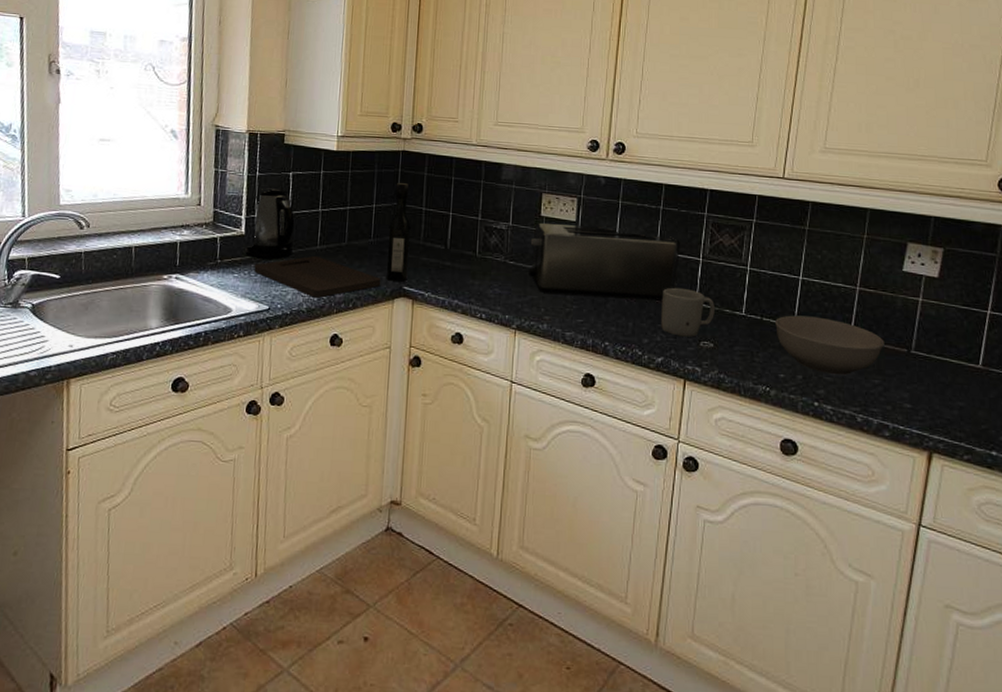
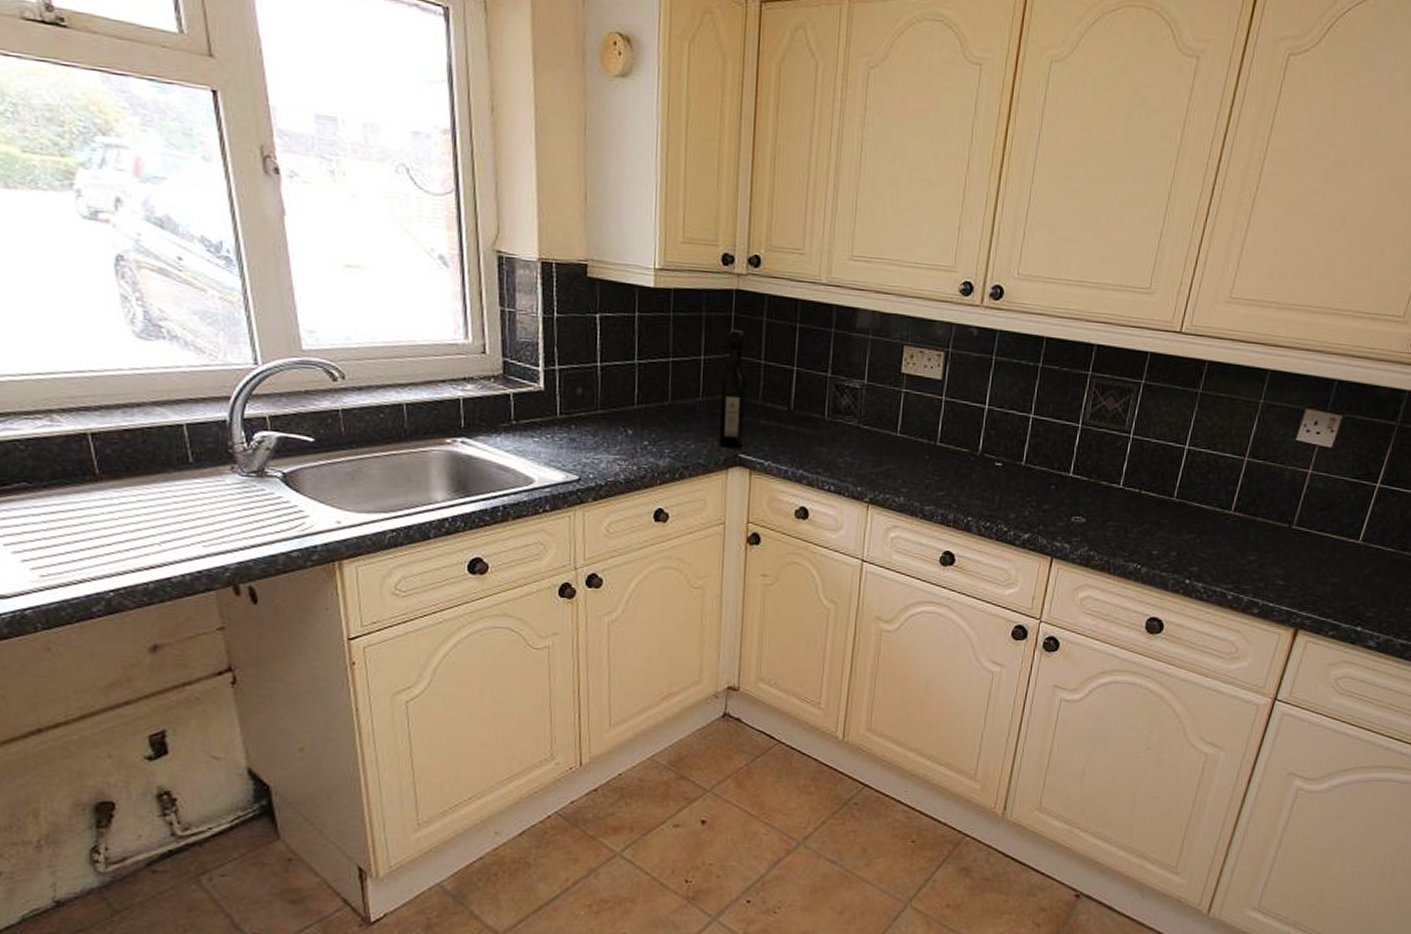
kettle: present [245,188,295,260] -> none [546,333,605,421]
cutting board: present [254,255,381,298] -> none [558,416,713,467]
toaster: present [529,223,680,301] -> none [885,381,1058,472]
mug: present [660,287,716,337] -> none [1030,456,1092,512]
bowl: present [775,315,885,376] -> none [1153,488,1266,552]

